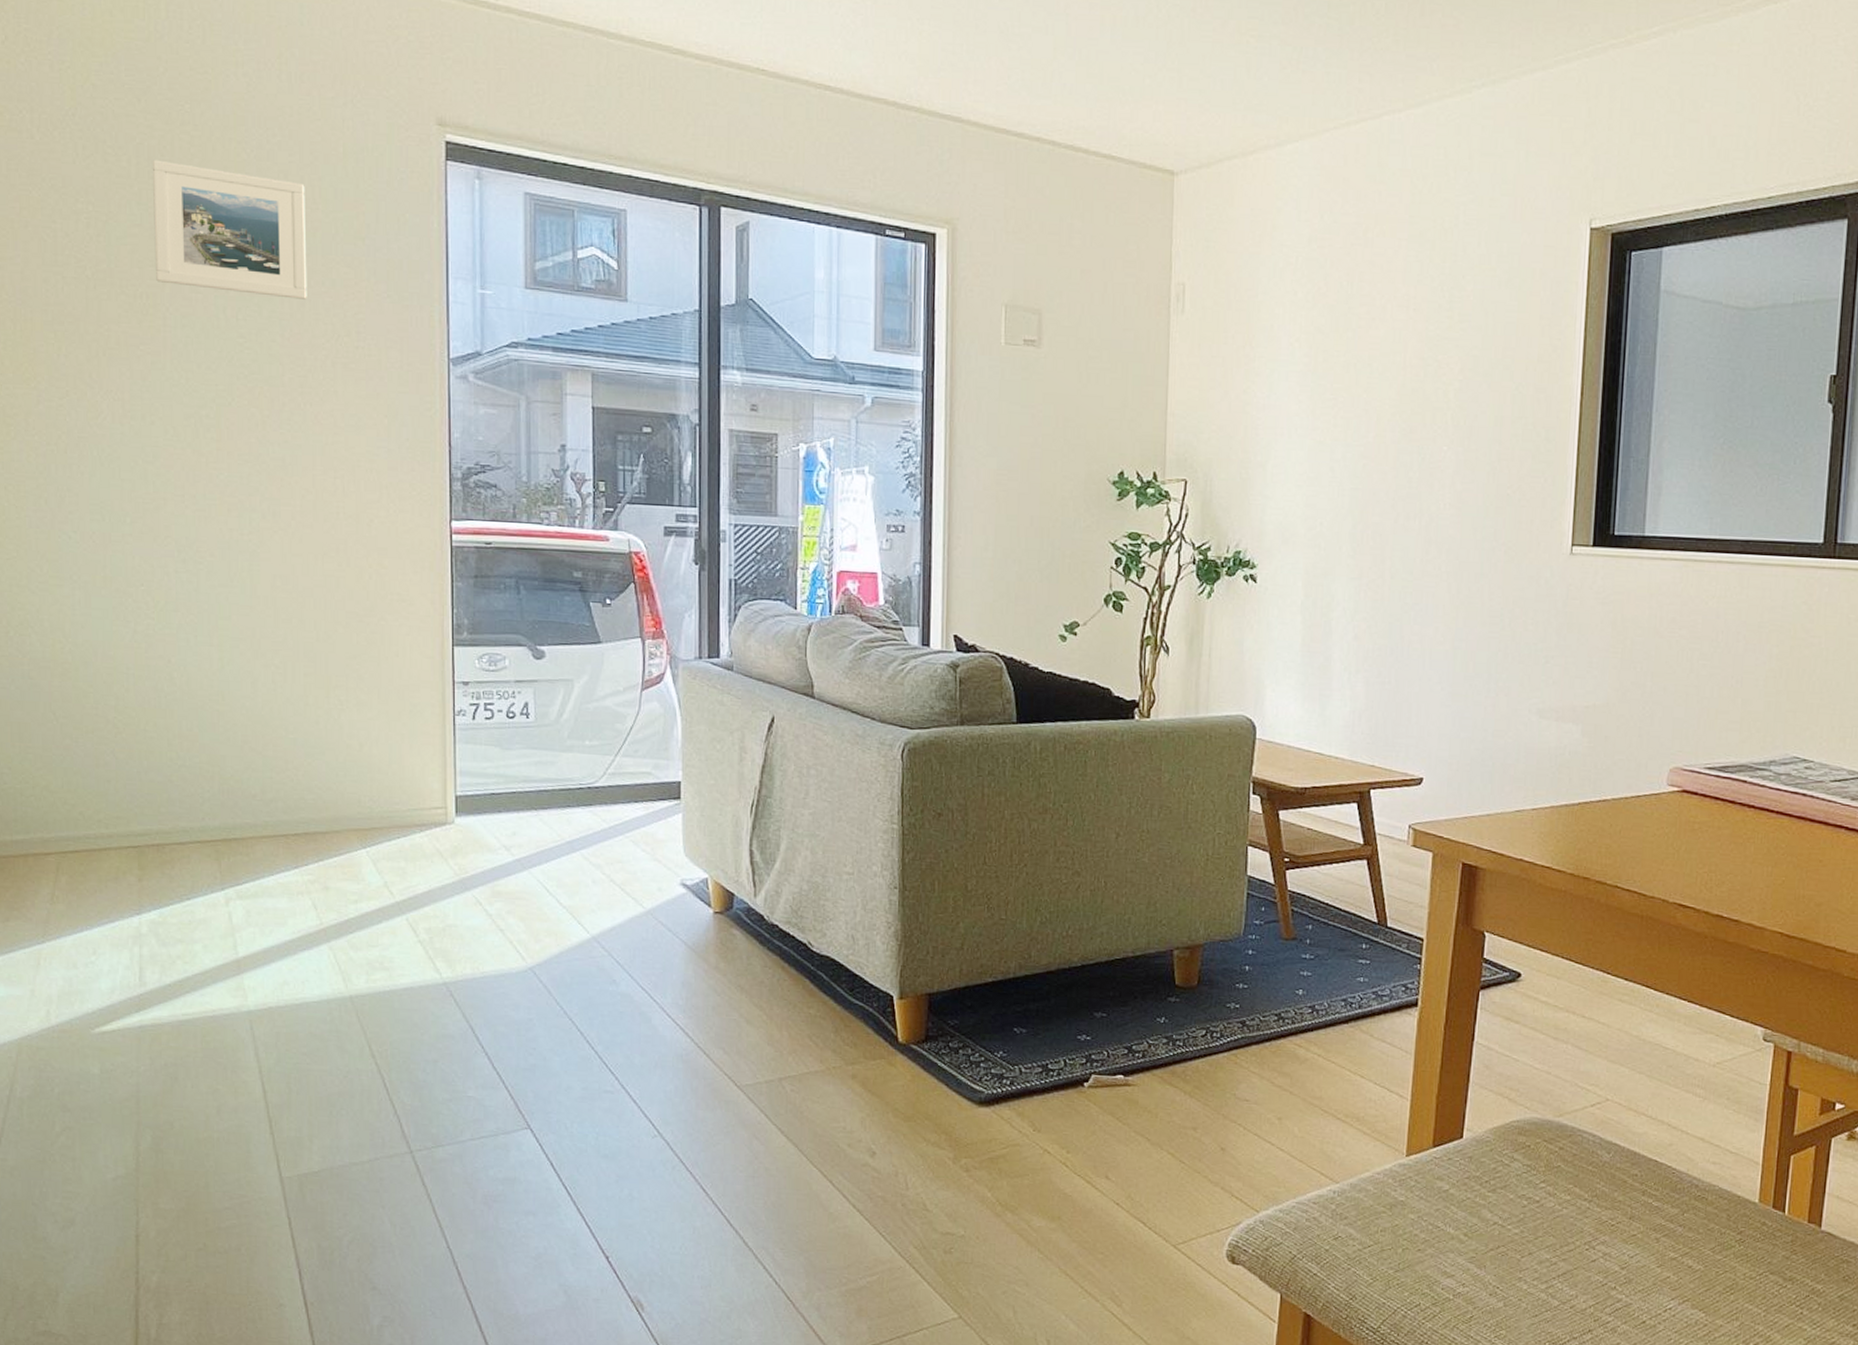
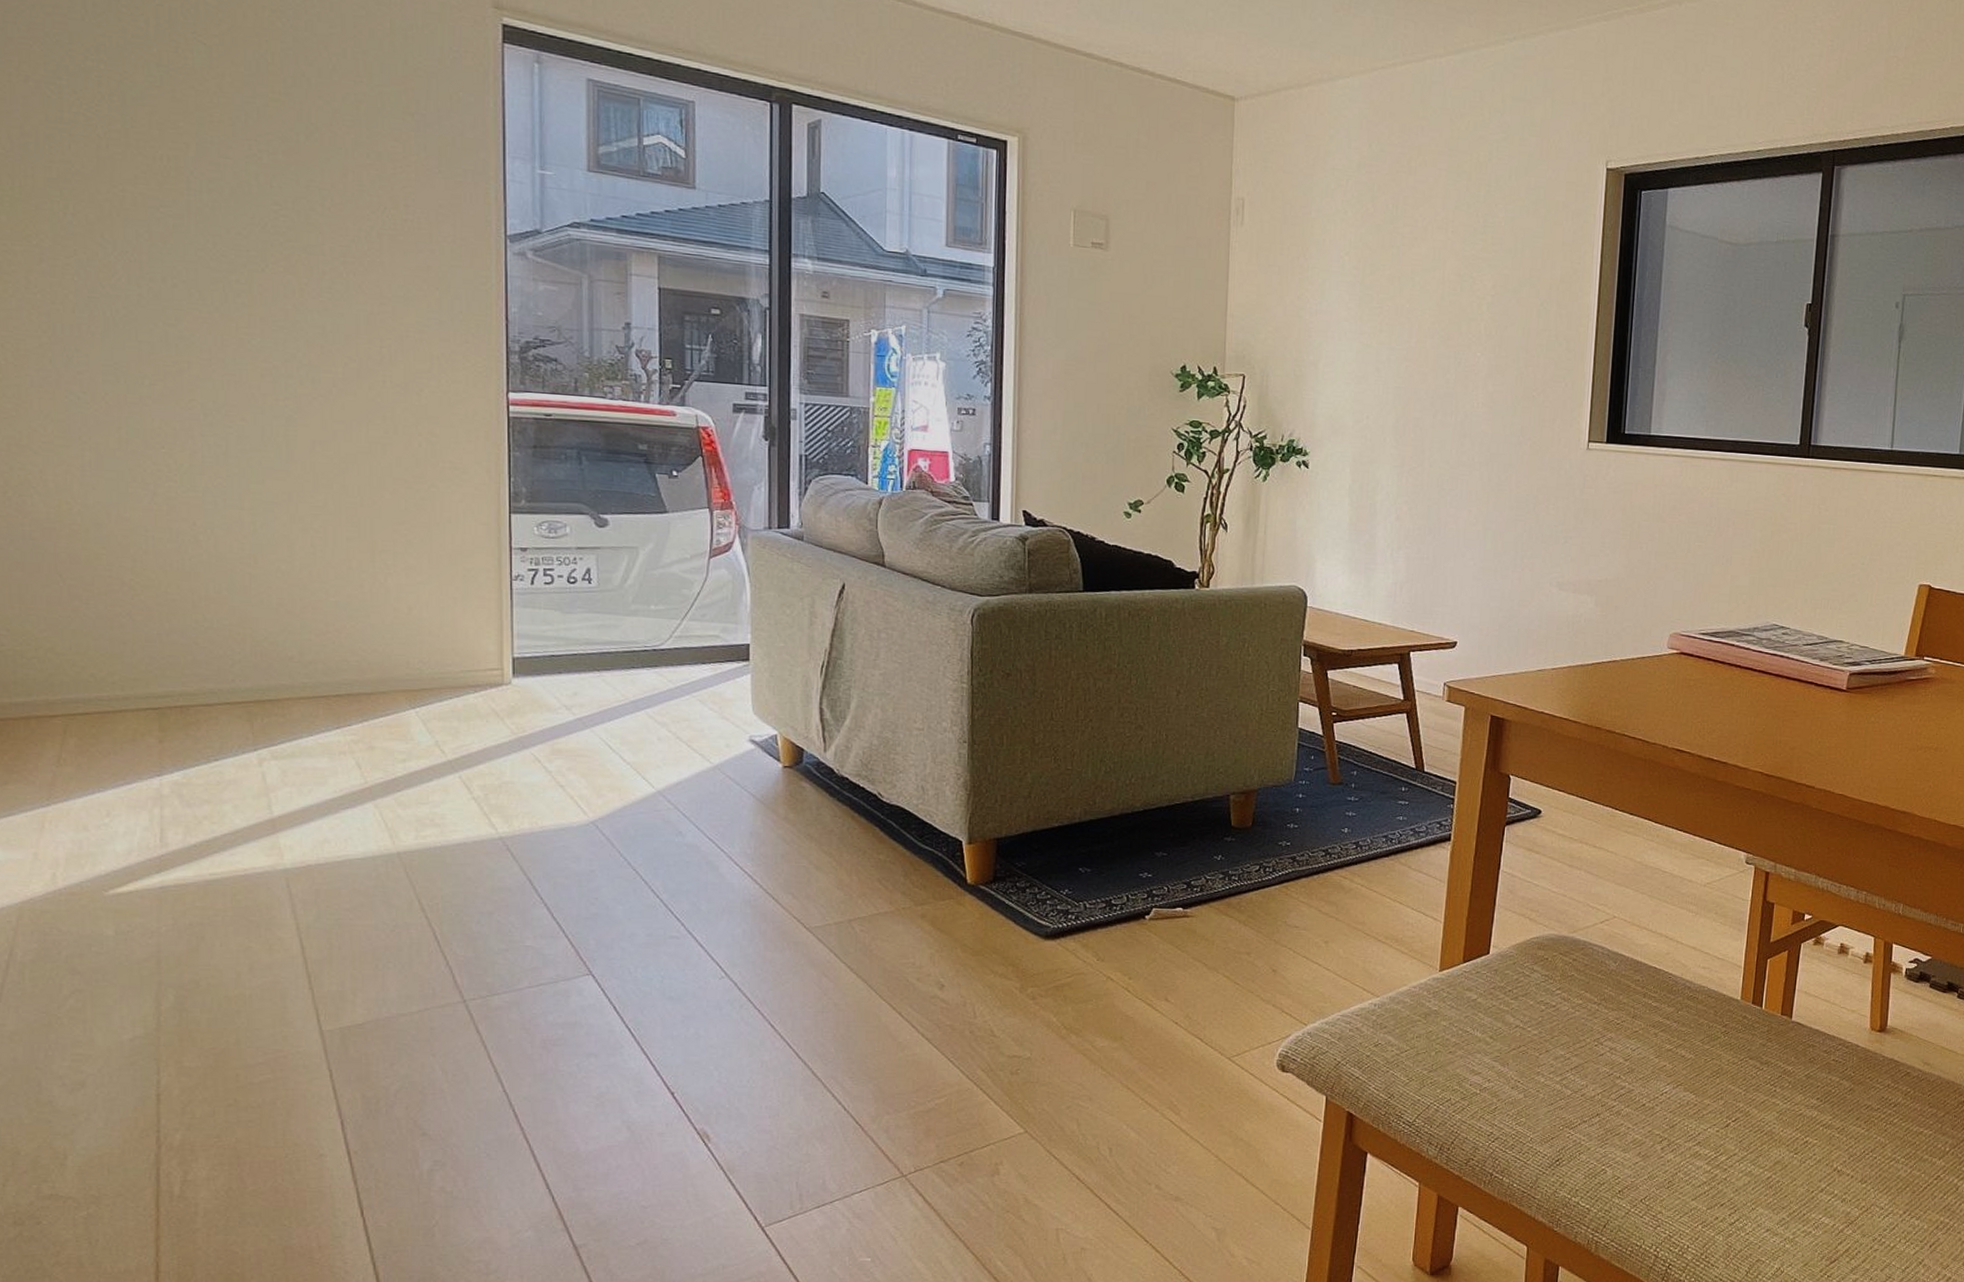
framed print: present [152,159,307,299] -> none [173,22,350,170]

